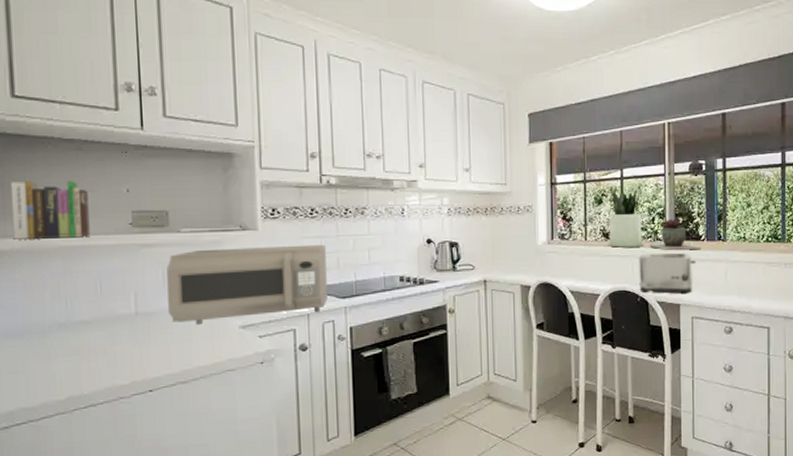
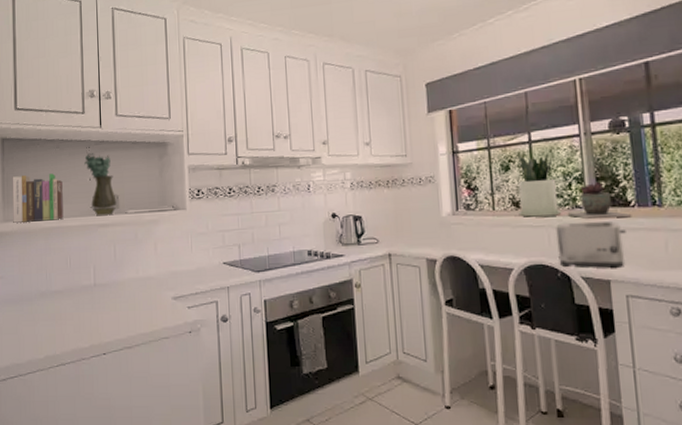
vase: none [119,158,166,235] -> present [84,152,117,216]
microwave: present [166,244,328,326] -> none [117,221,244,296]

